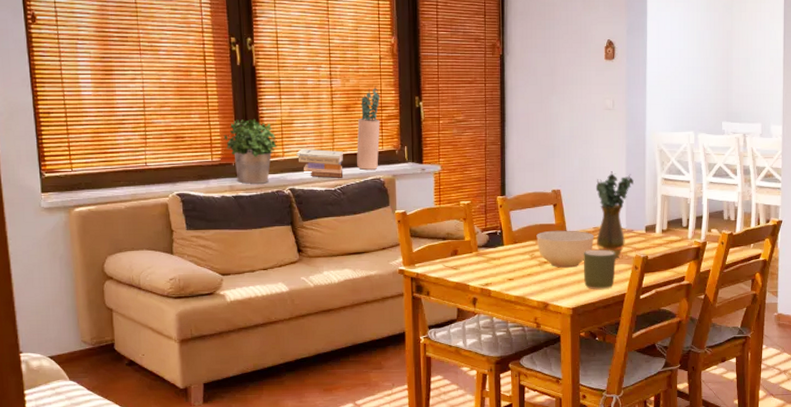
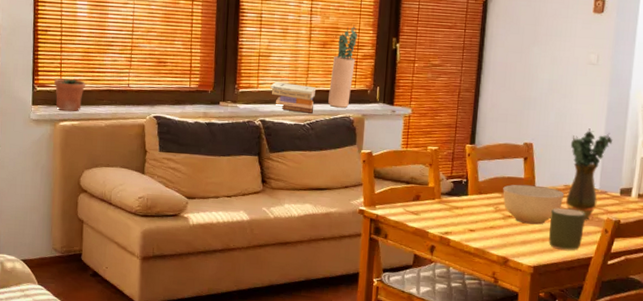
planter: none [64,161,99,197] -> present [54,78,86,112]
potted plant: present [223,118,277,184] -> none [203,49,253,113]

